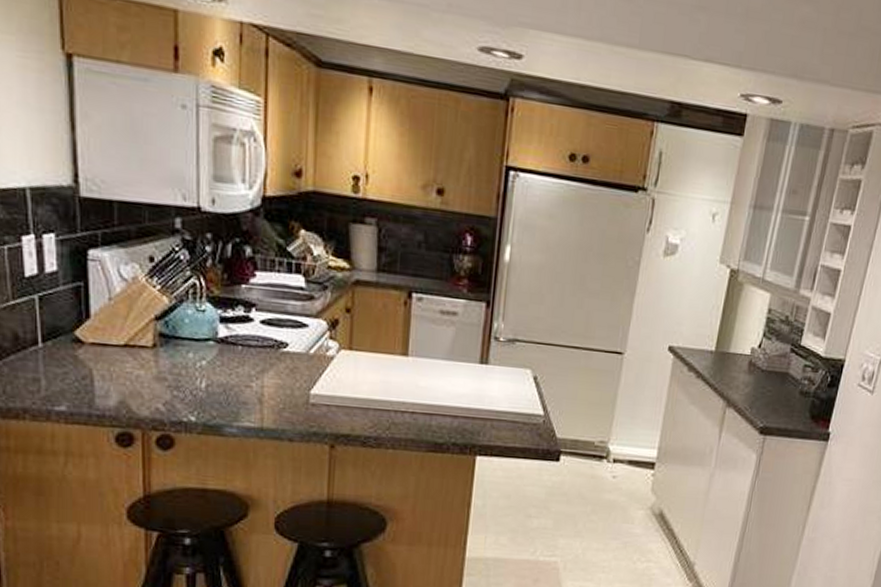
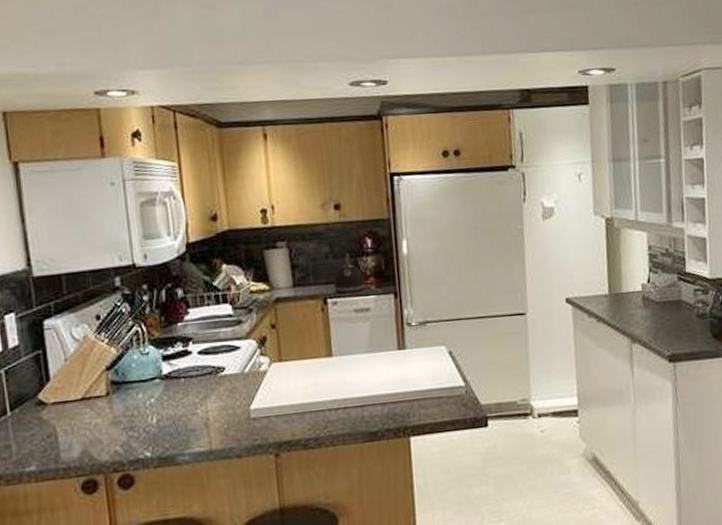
kettle: none [421,246,458,292] -> present [333,252,366,294]

